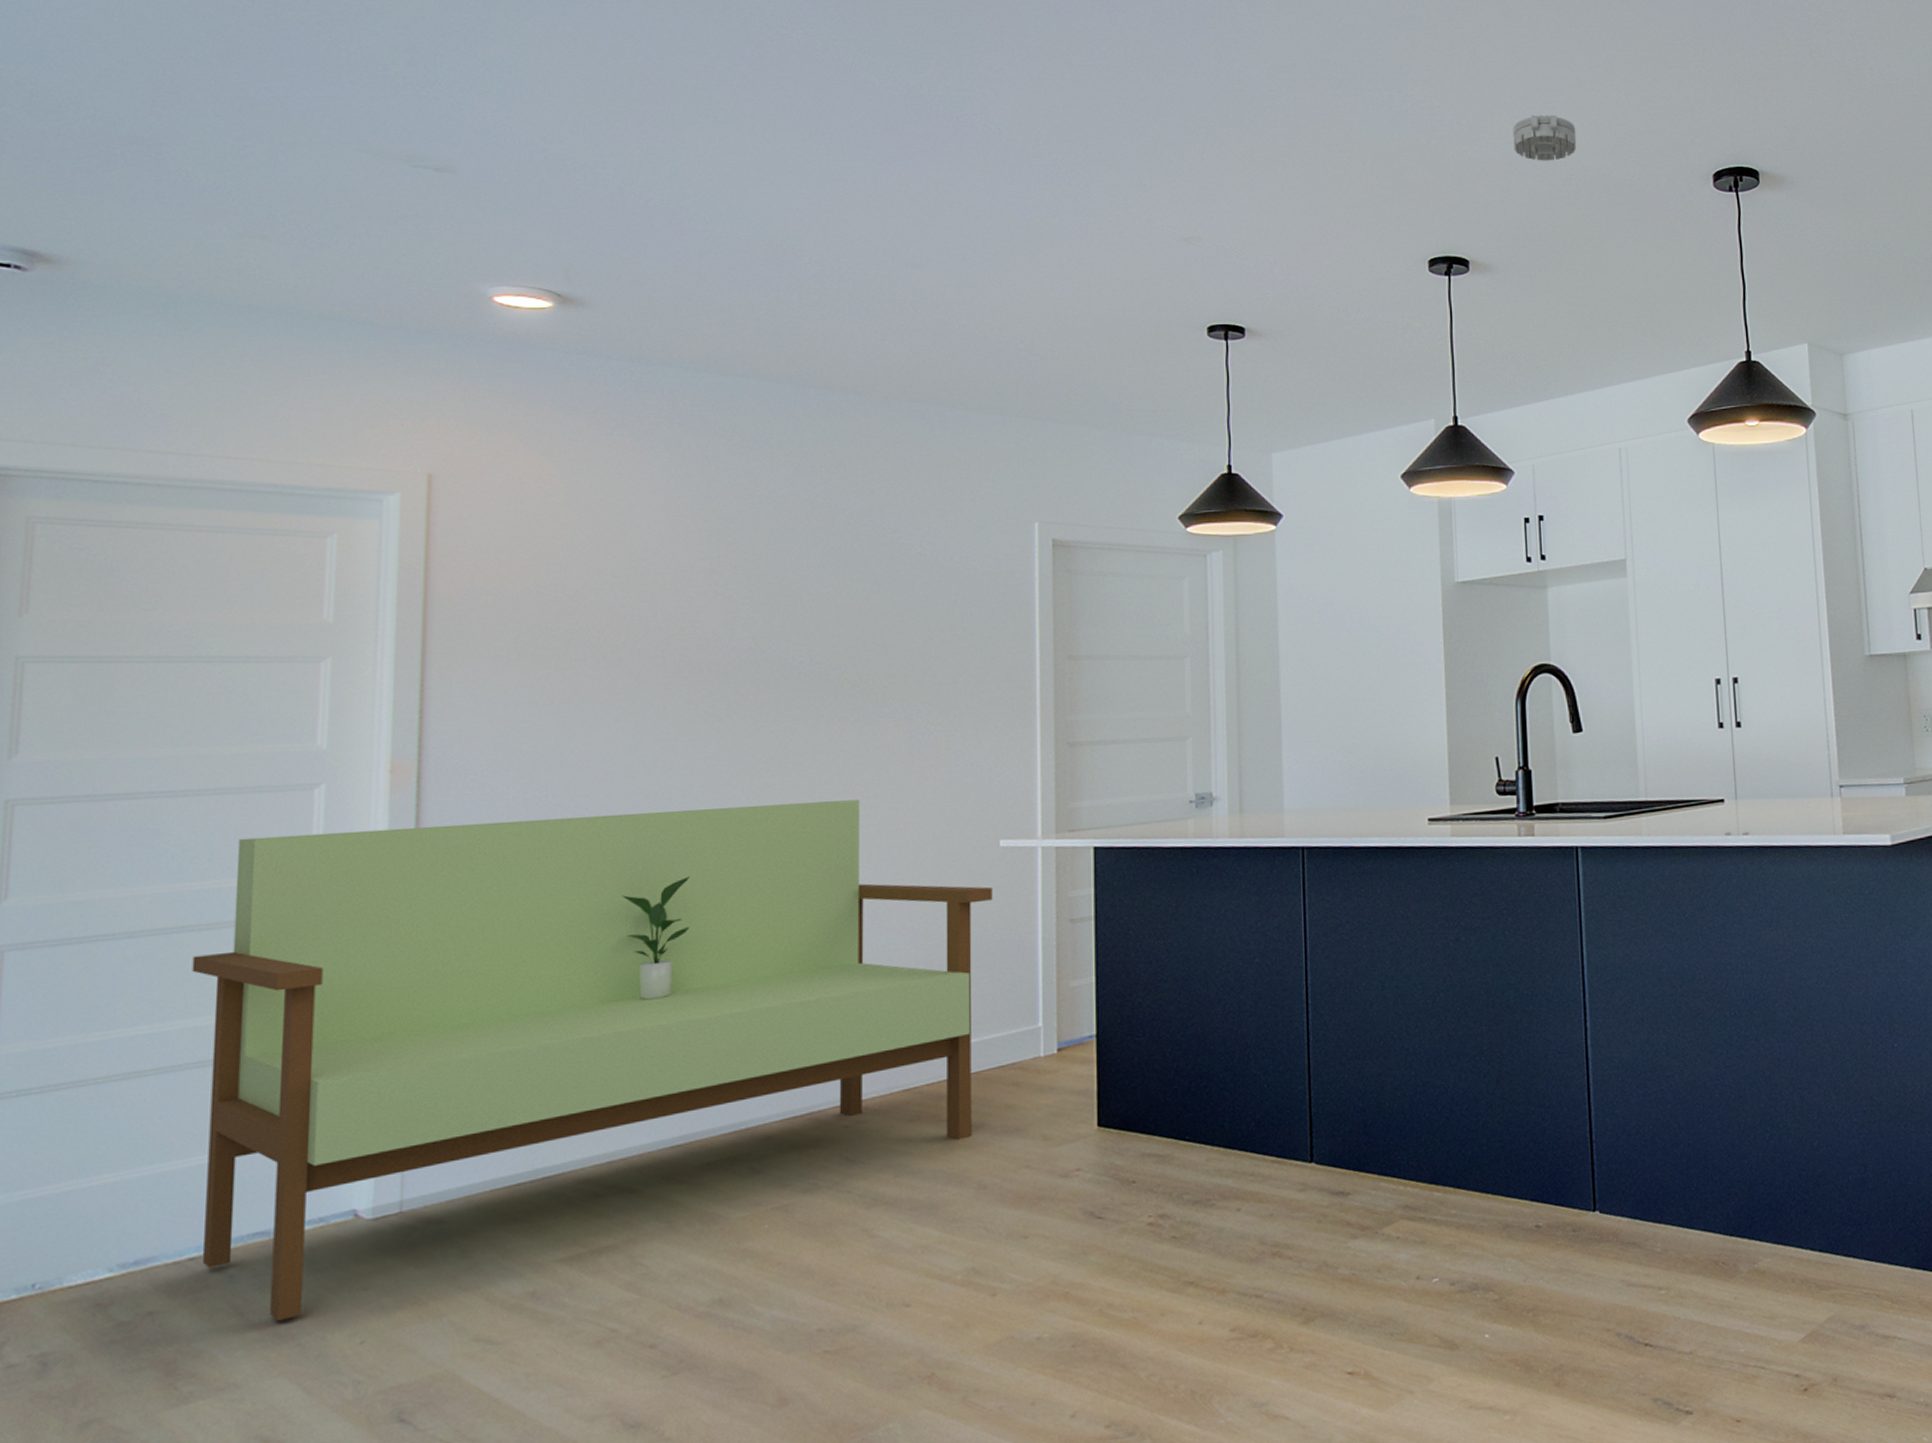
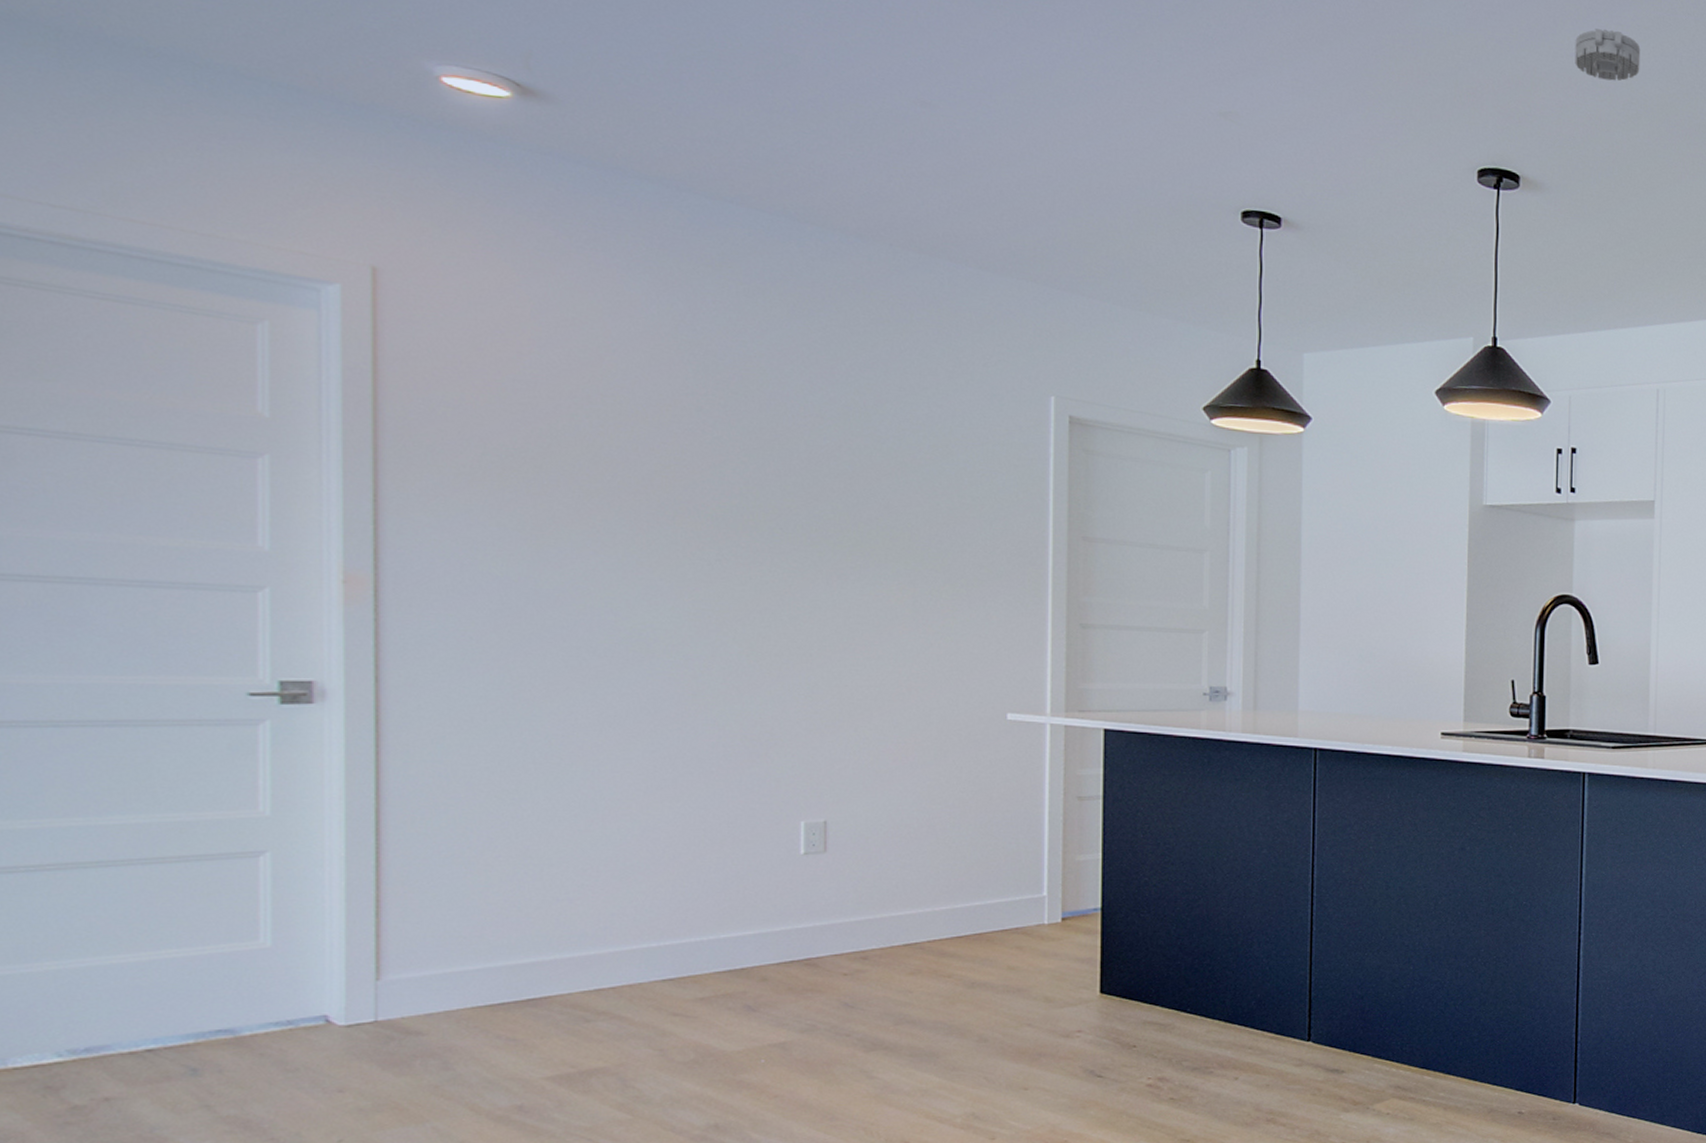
bench: present [192,800,993,1321] -> none [129,635,999,1115]
potted plant: present [621,877,691,1001] -> none [605,720,680,837]

